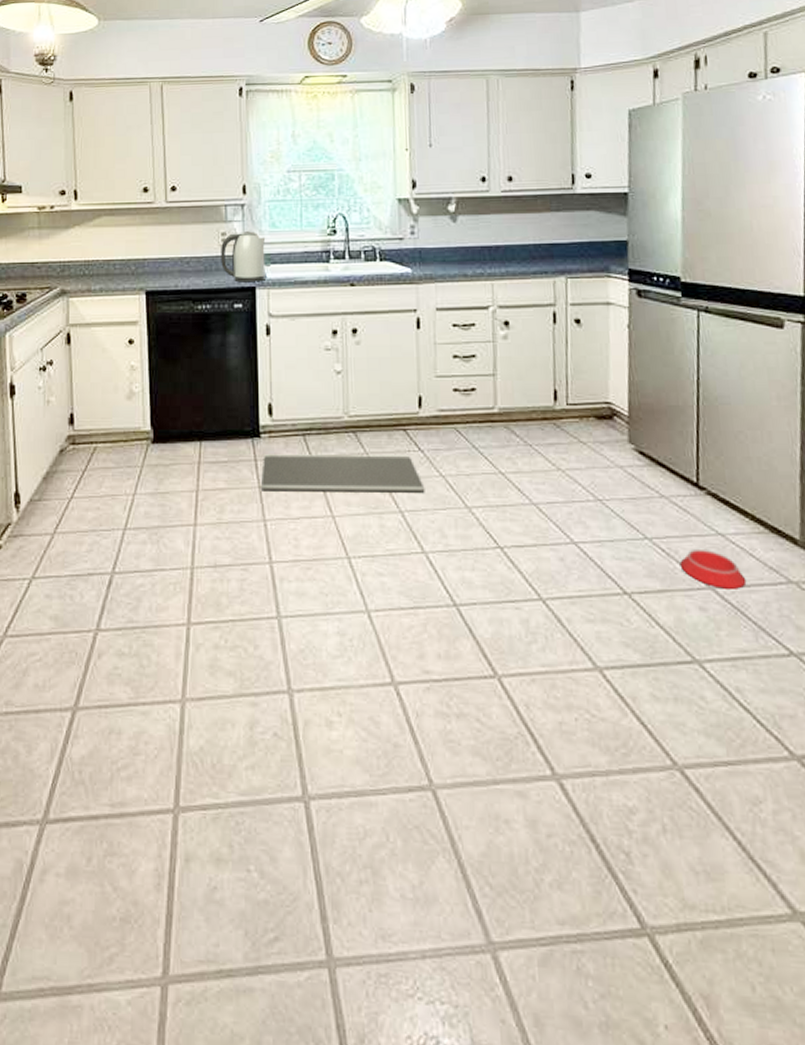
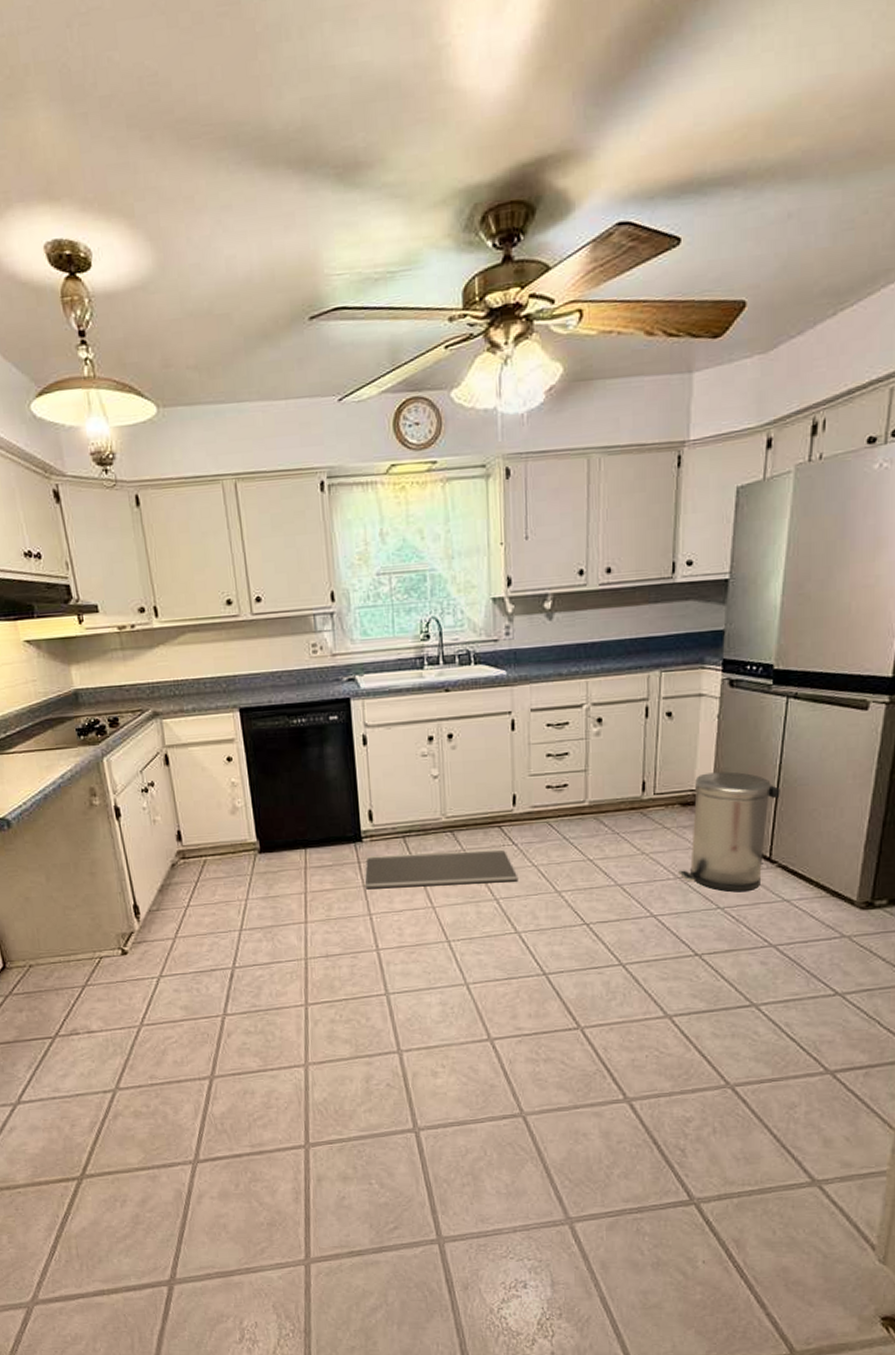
kettle: present [221,231,266,283] -> none [312,640,359,695]
pedal bin: none [597,385,702,521] -> present [677,771,780,893]
pet bowl: present [680,550,747,589] -> none [747,914,805,946]

